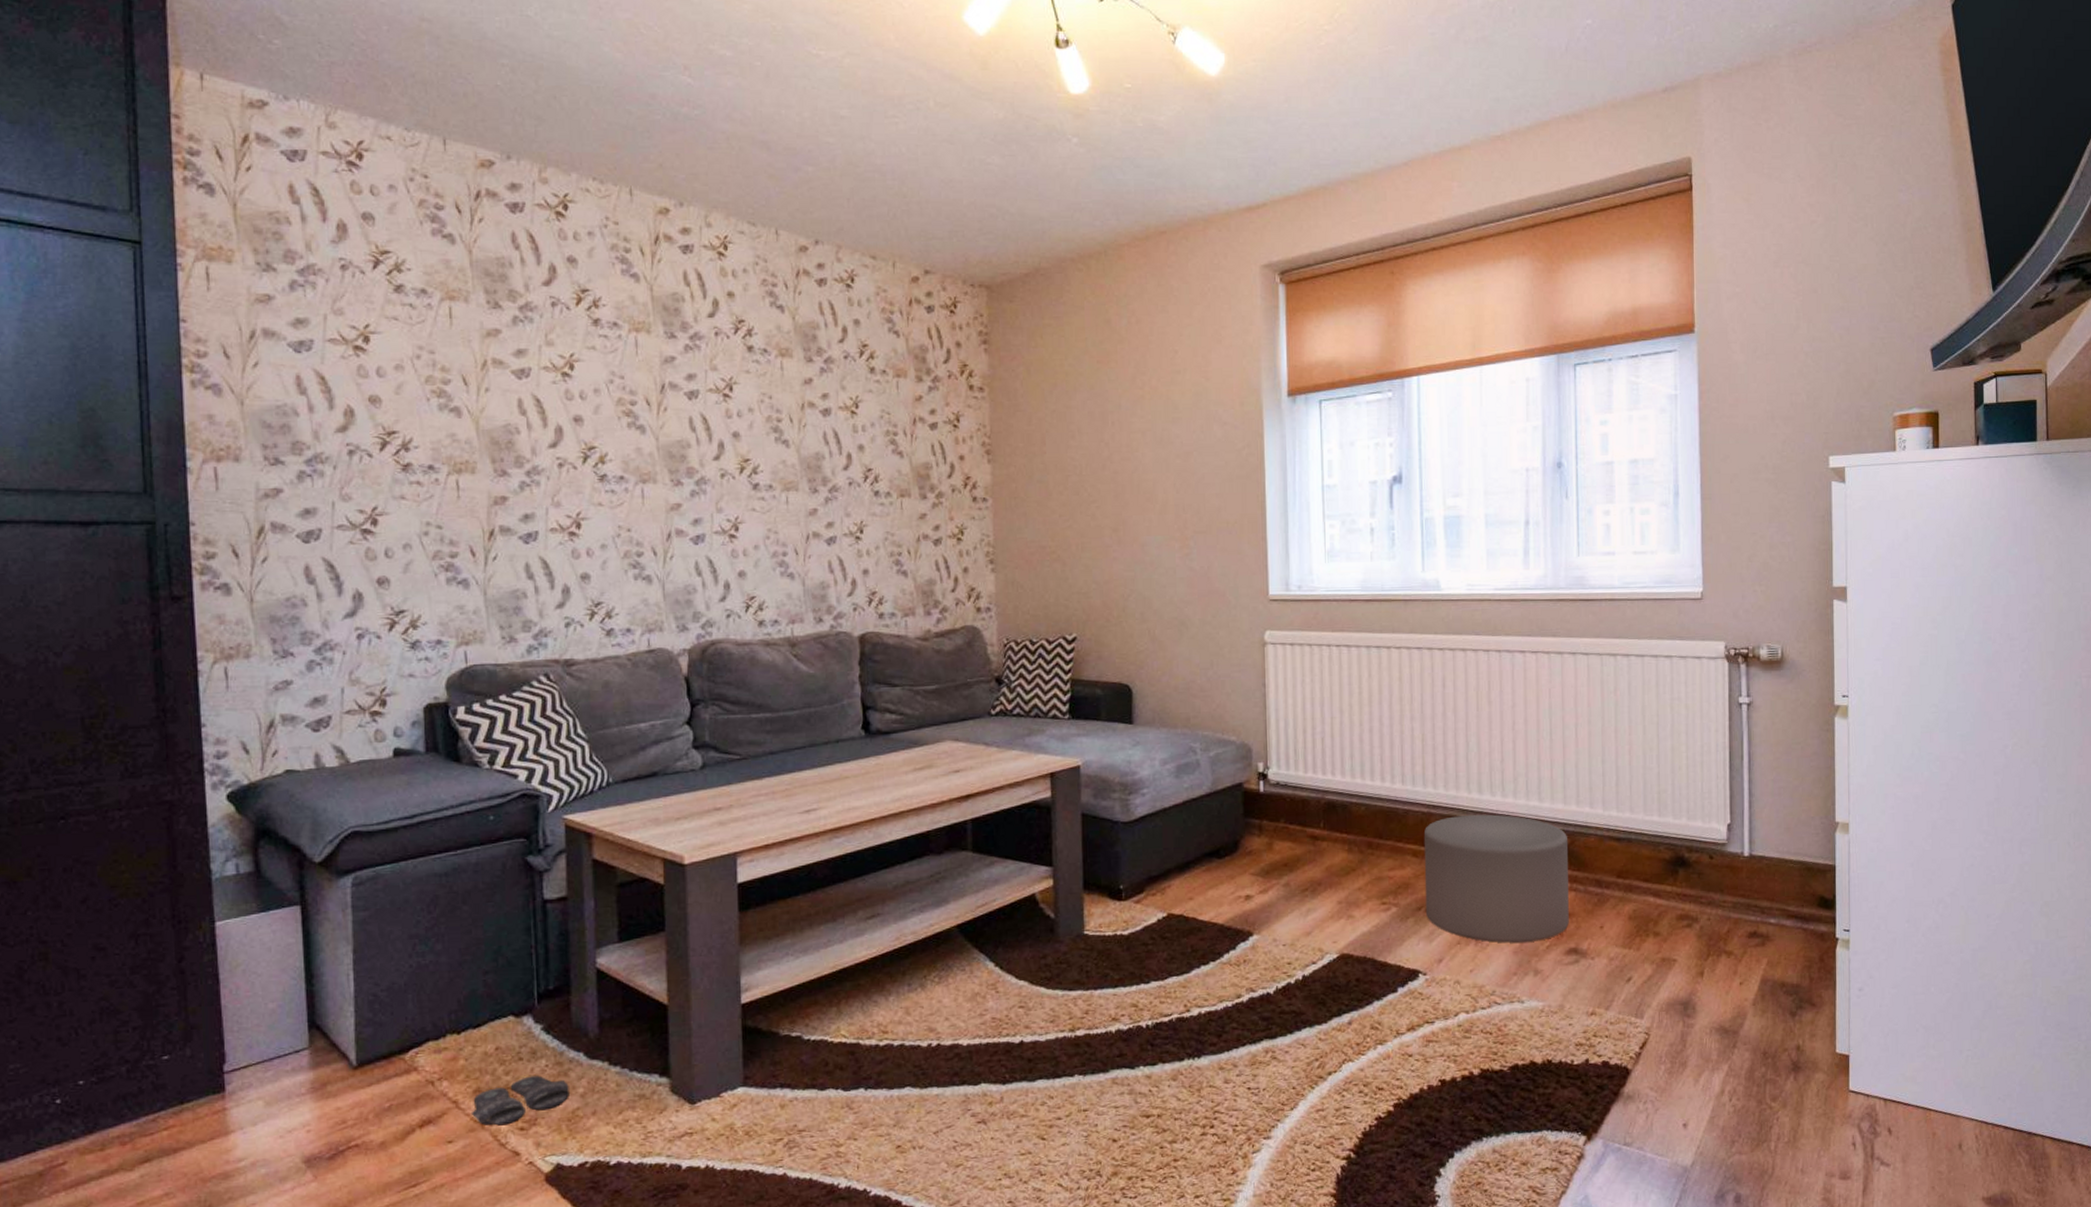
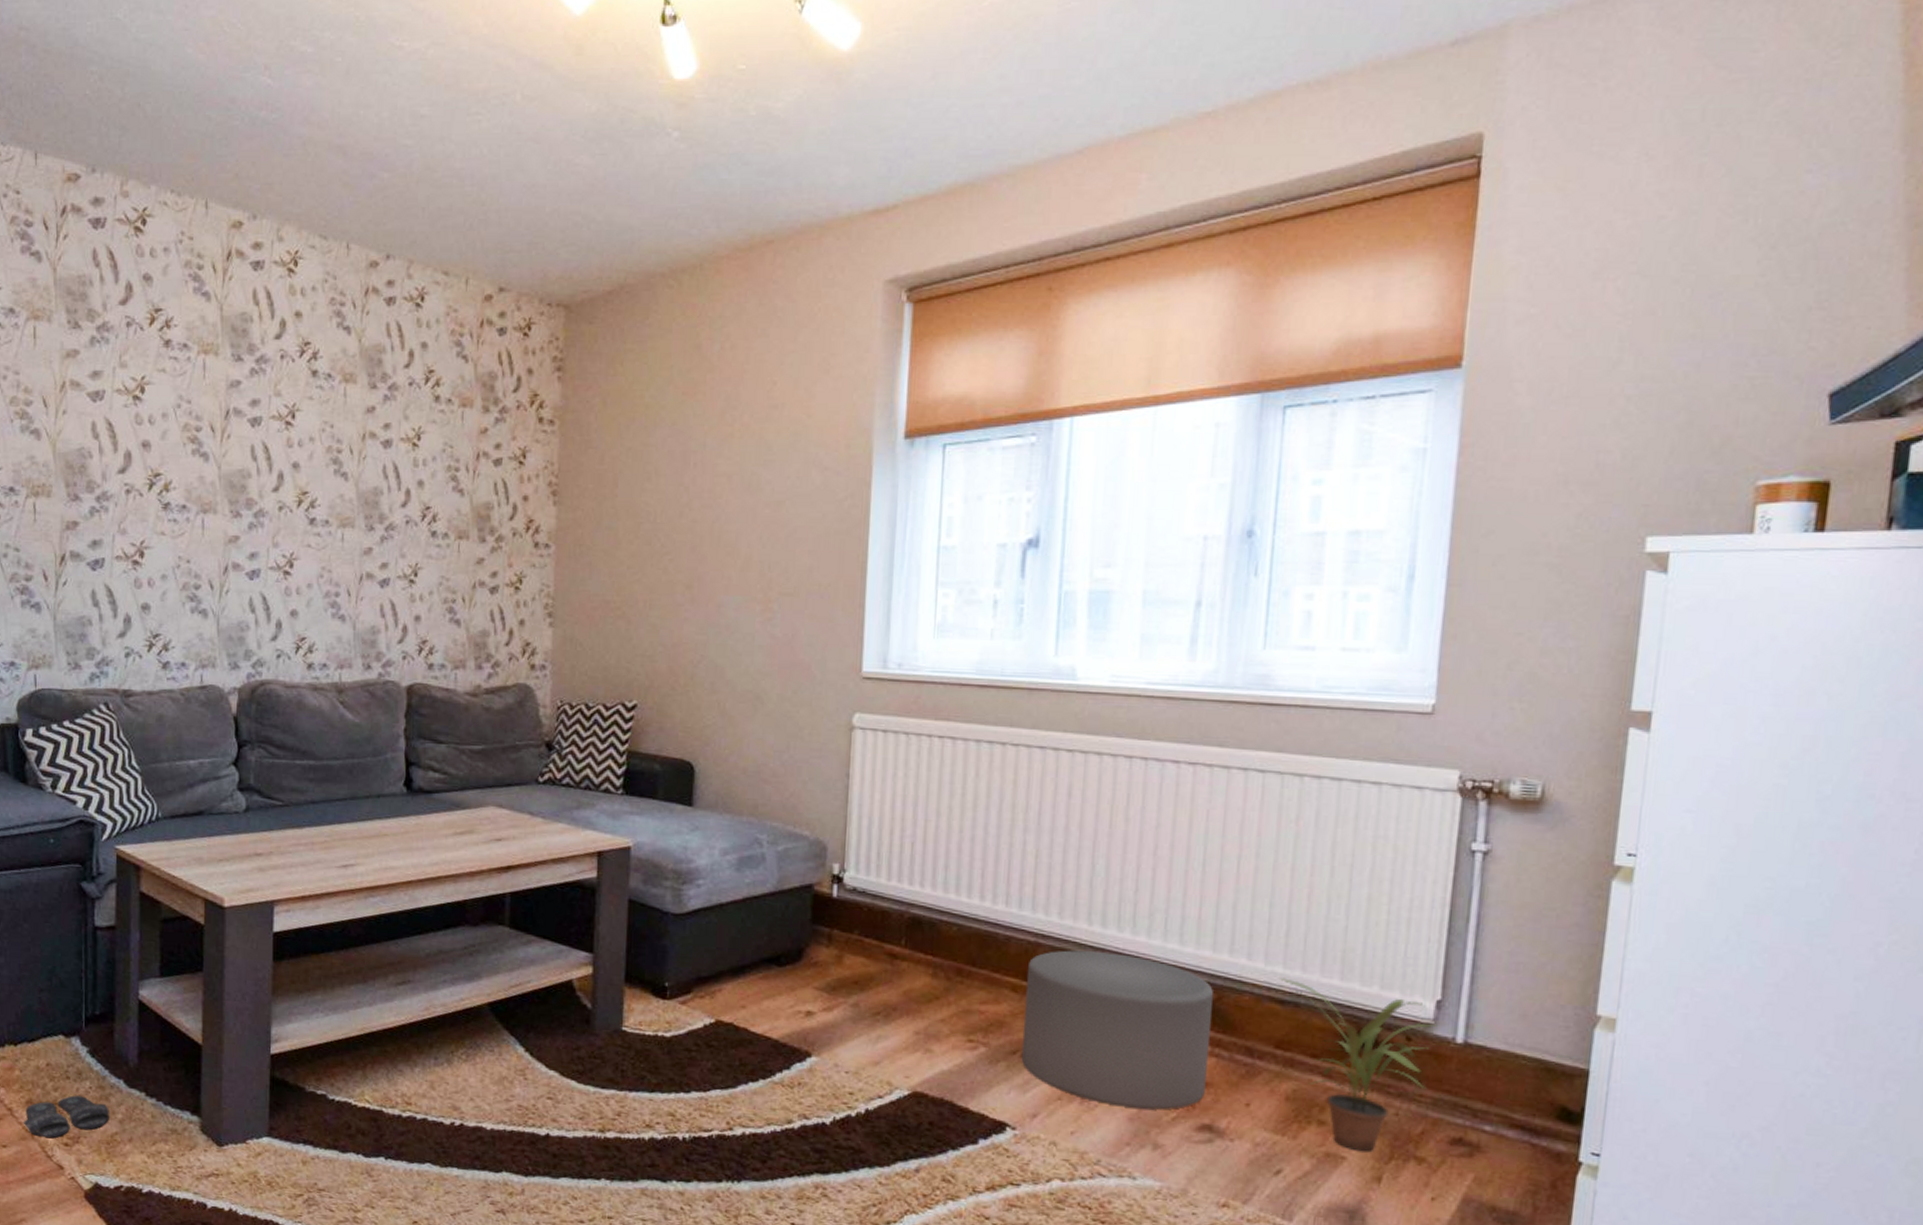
potted plant: none [1615,820,1730,953] -> present [1280,978,1438,1151]

